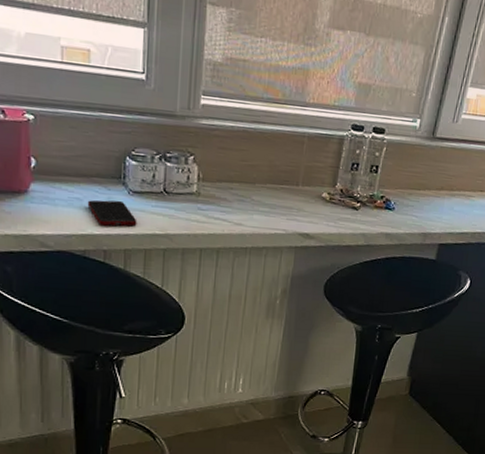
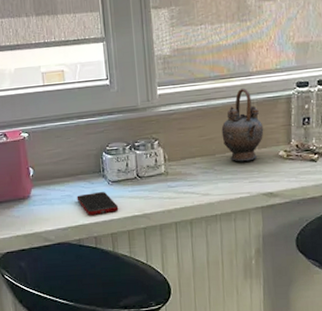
teapot: none [265,117,311,198] -> present [221,87,264,162]

